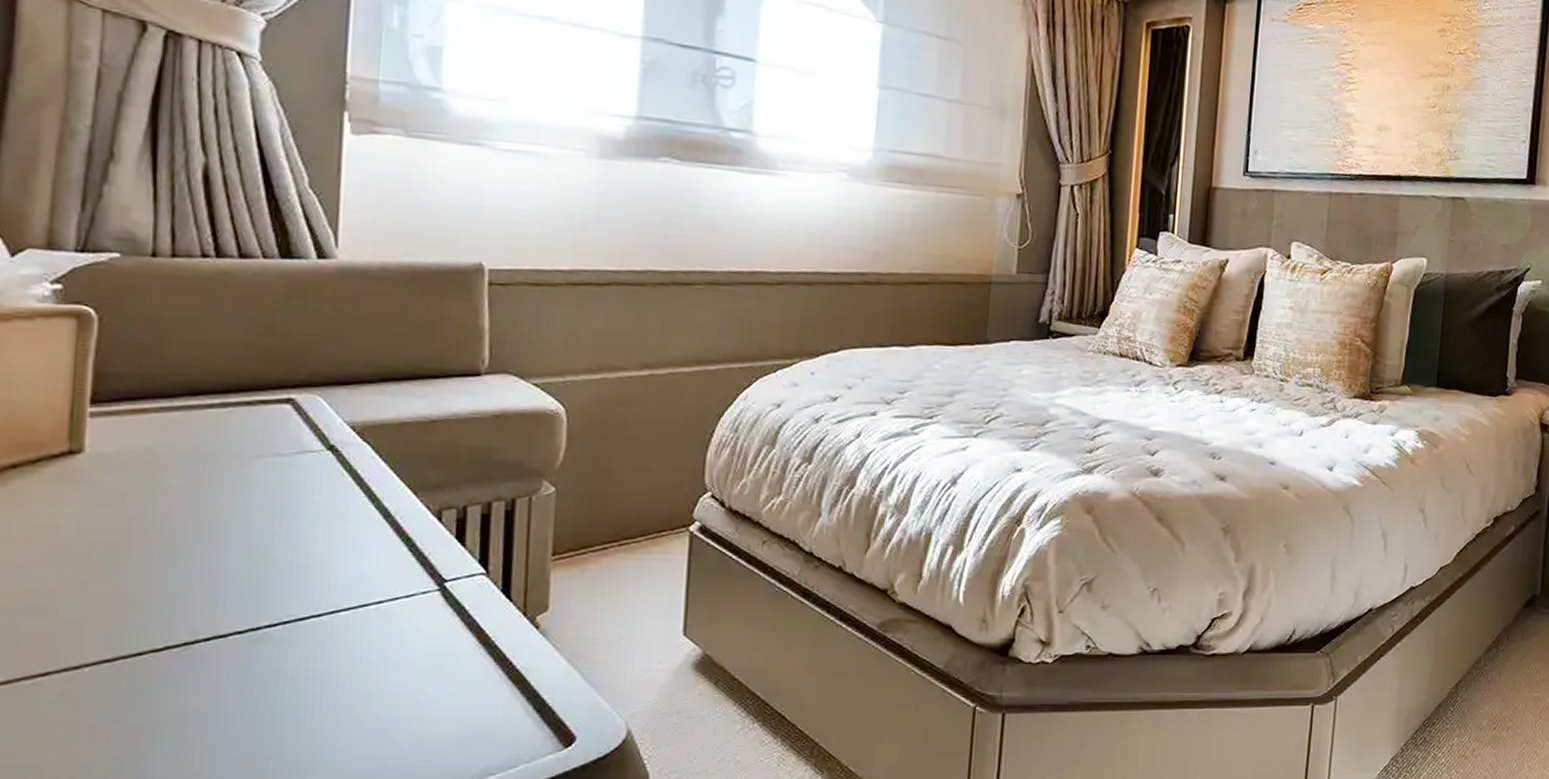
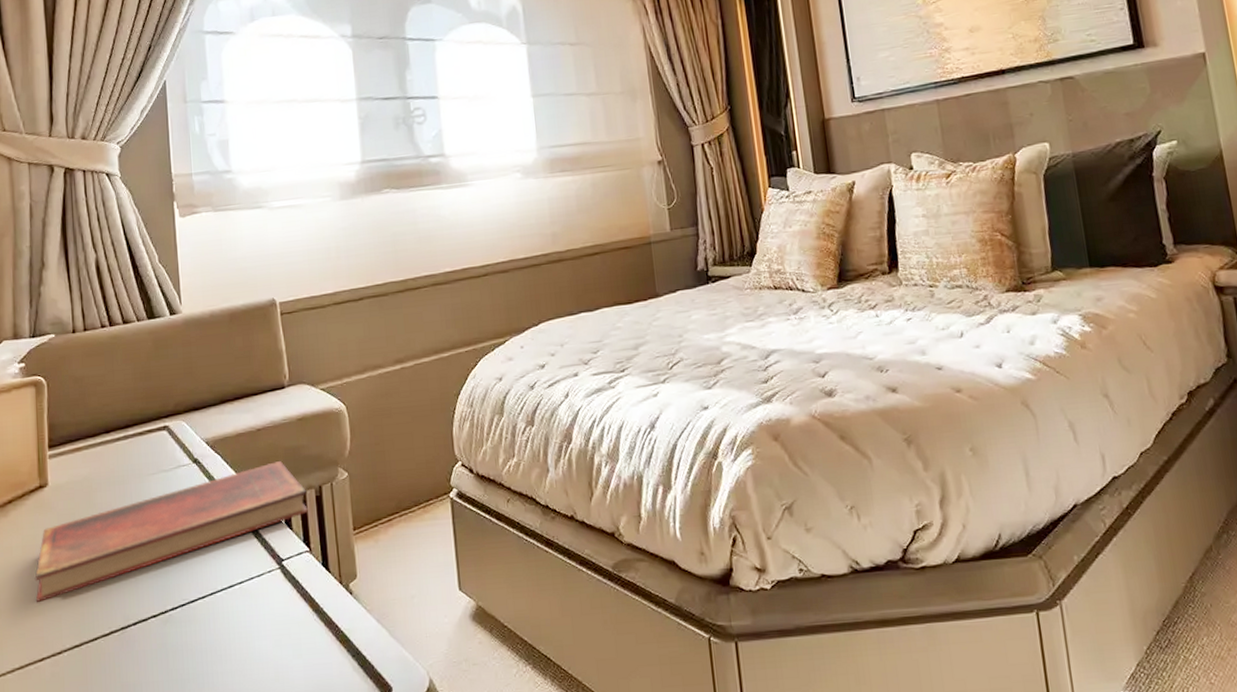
diary: none [45,461,493,601] -> present [34,460,309,602]

